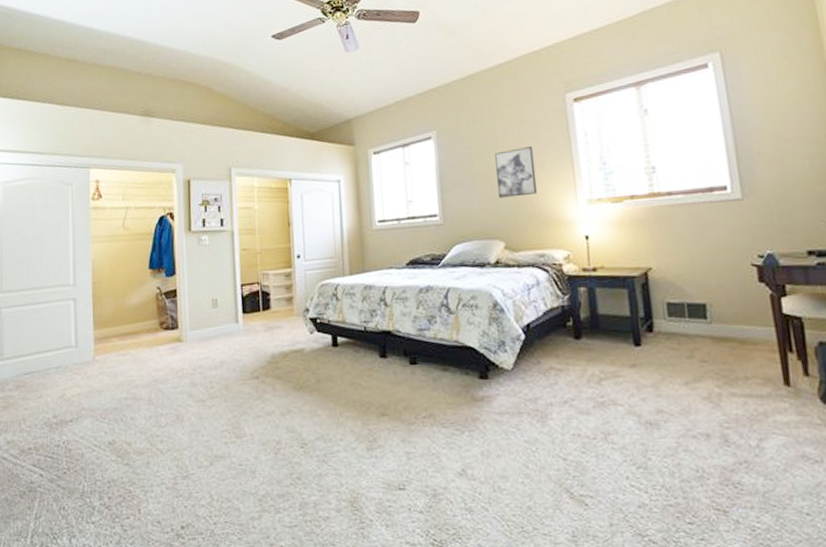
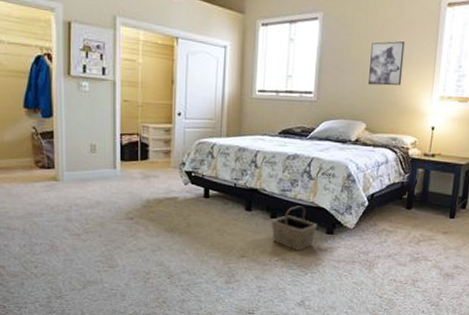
basket: none [411,346,467,403] -> present [271,206,317,251]

